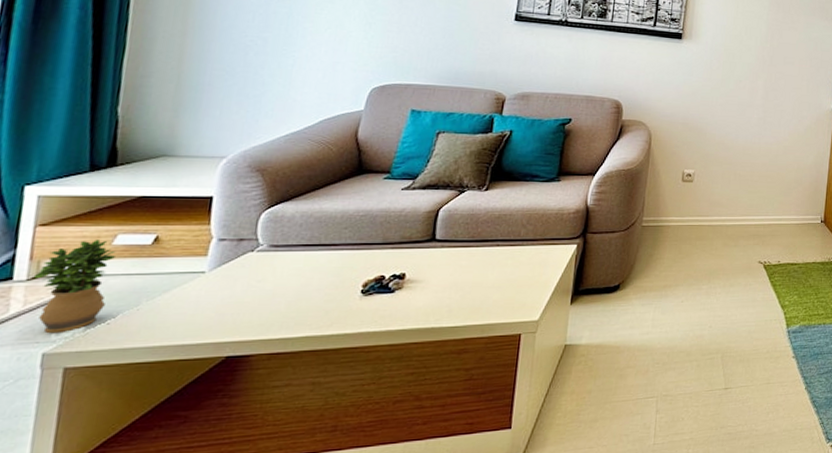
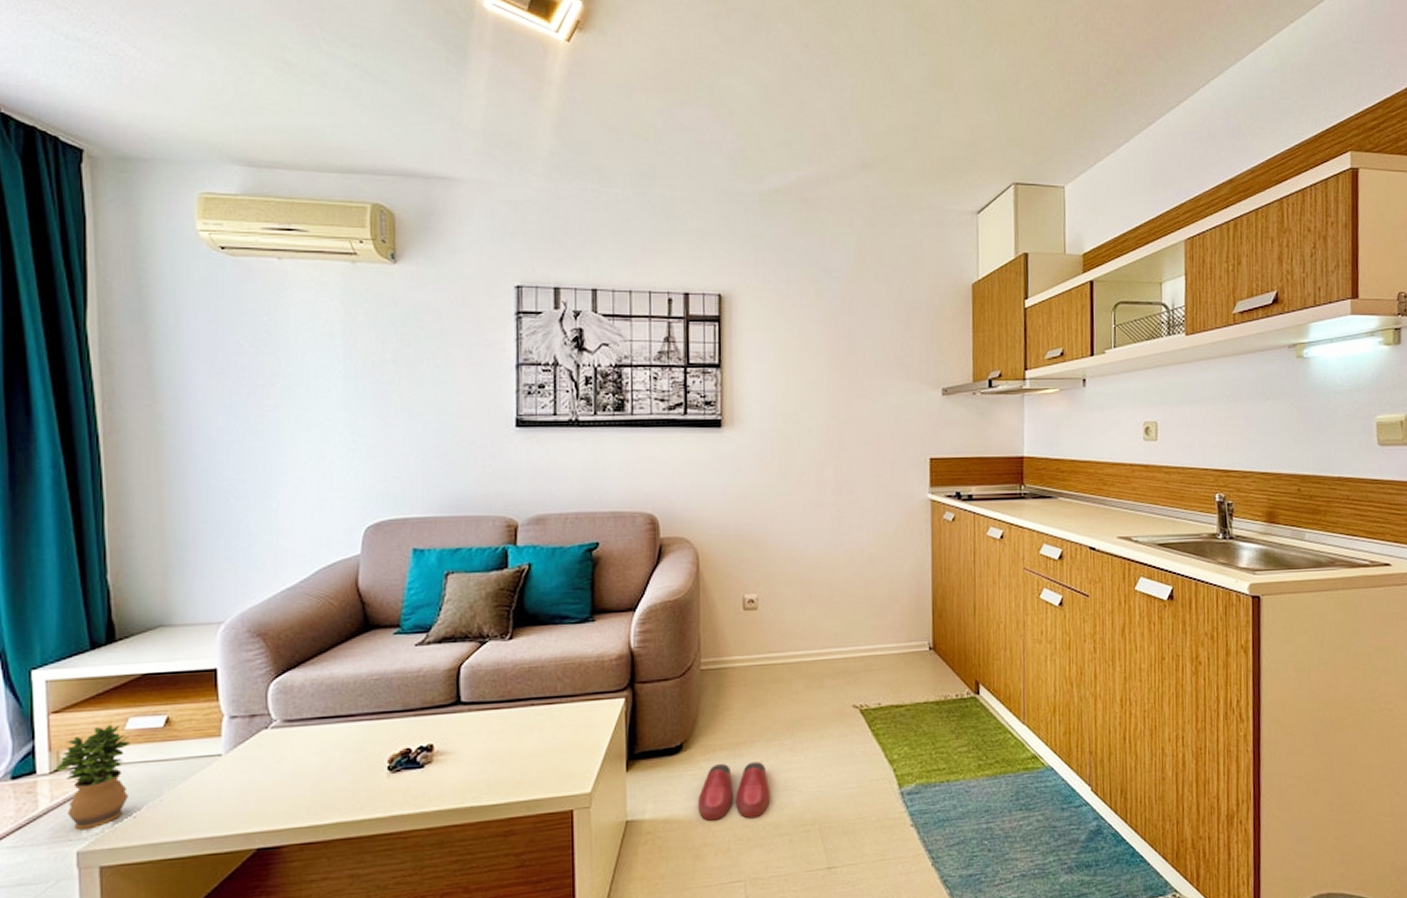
slippers: none [626,302,687,347] -> present [697,761,771,821]

